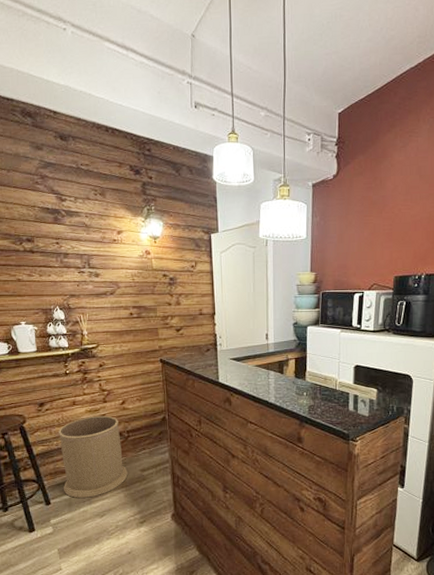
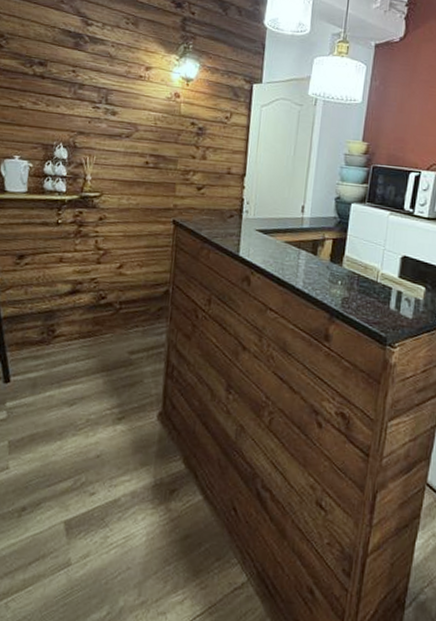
trash can: present [59,415,128,498] -> none [29,278,112,380]

